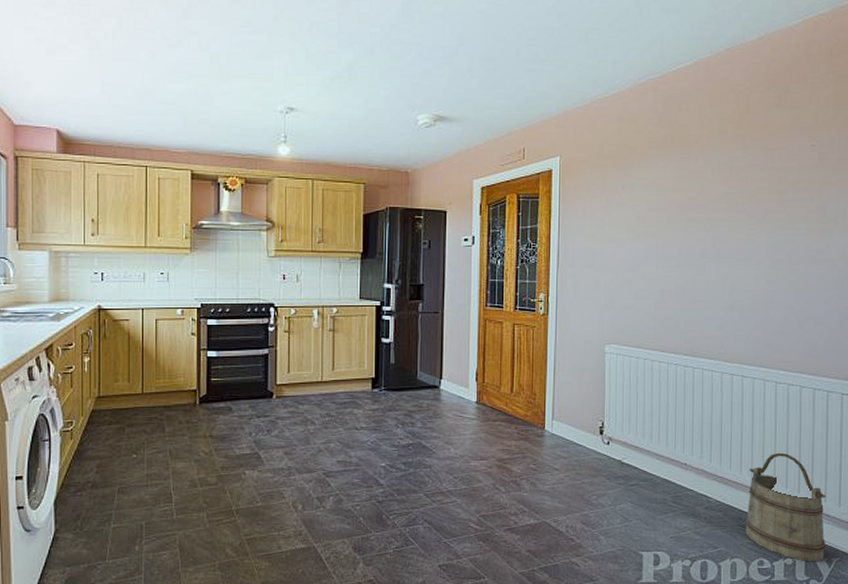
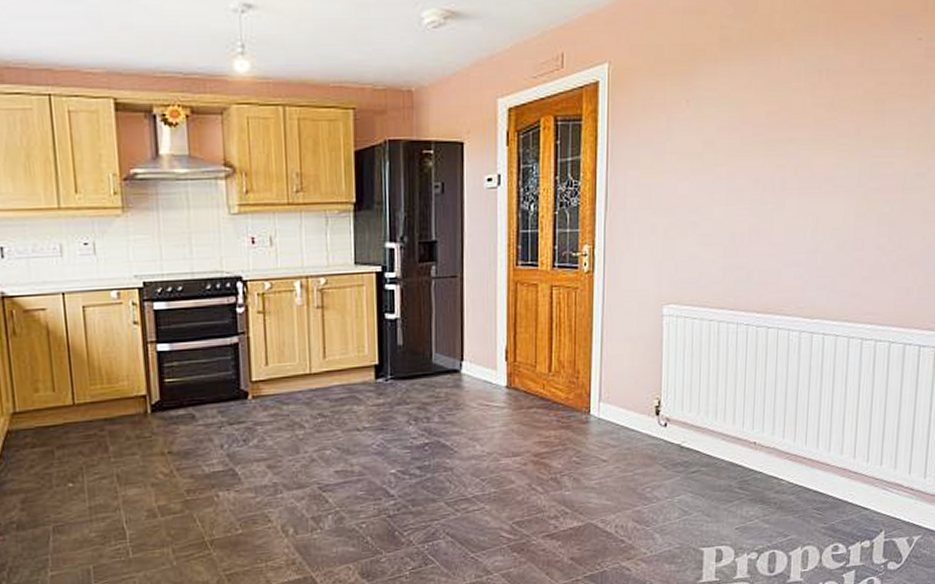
bucket: present [745,452,827,562] -> none [819,421,911,543]

